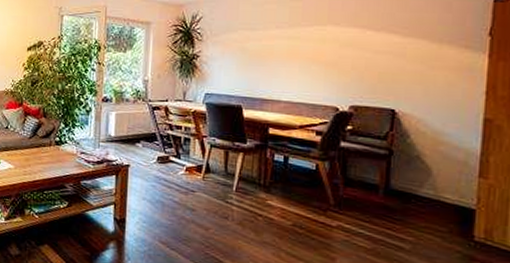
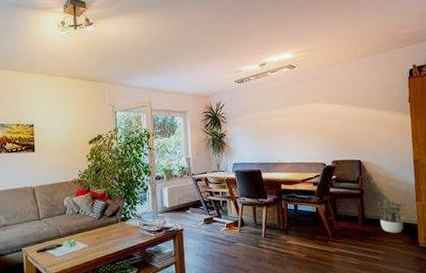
potted plant: none [410,167,460,217] -> present [375,199,406,233]

